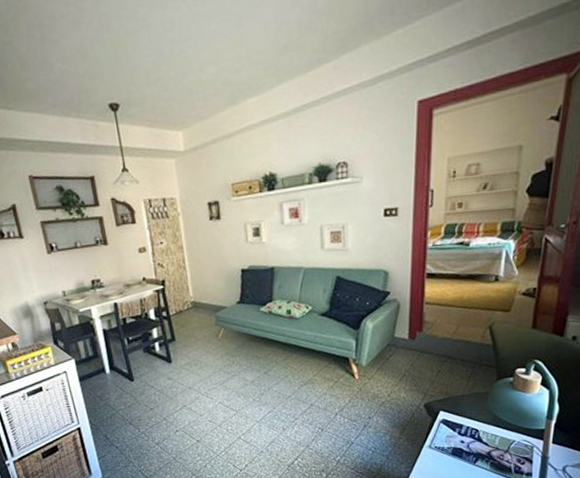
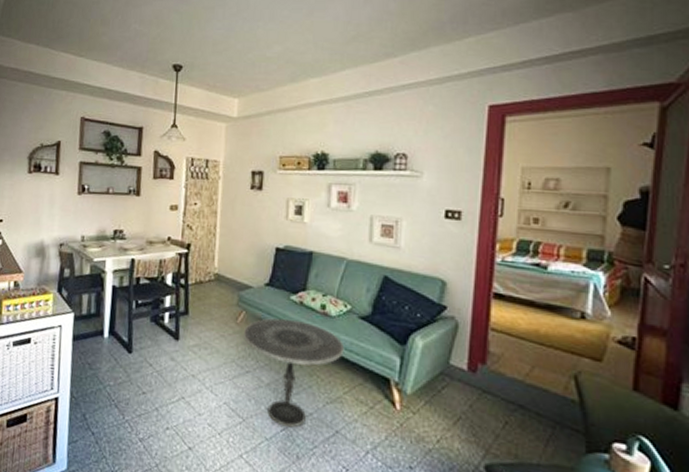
side table: none [224,327,311,410] -> present [242,318,345,428]

